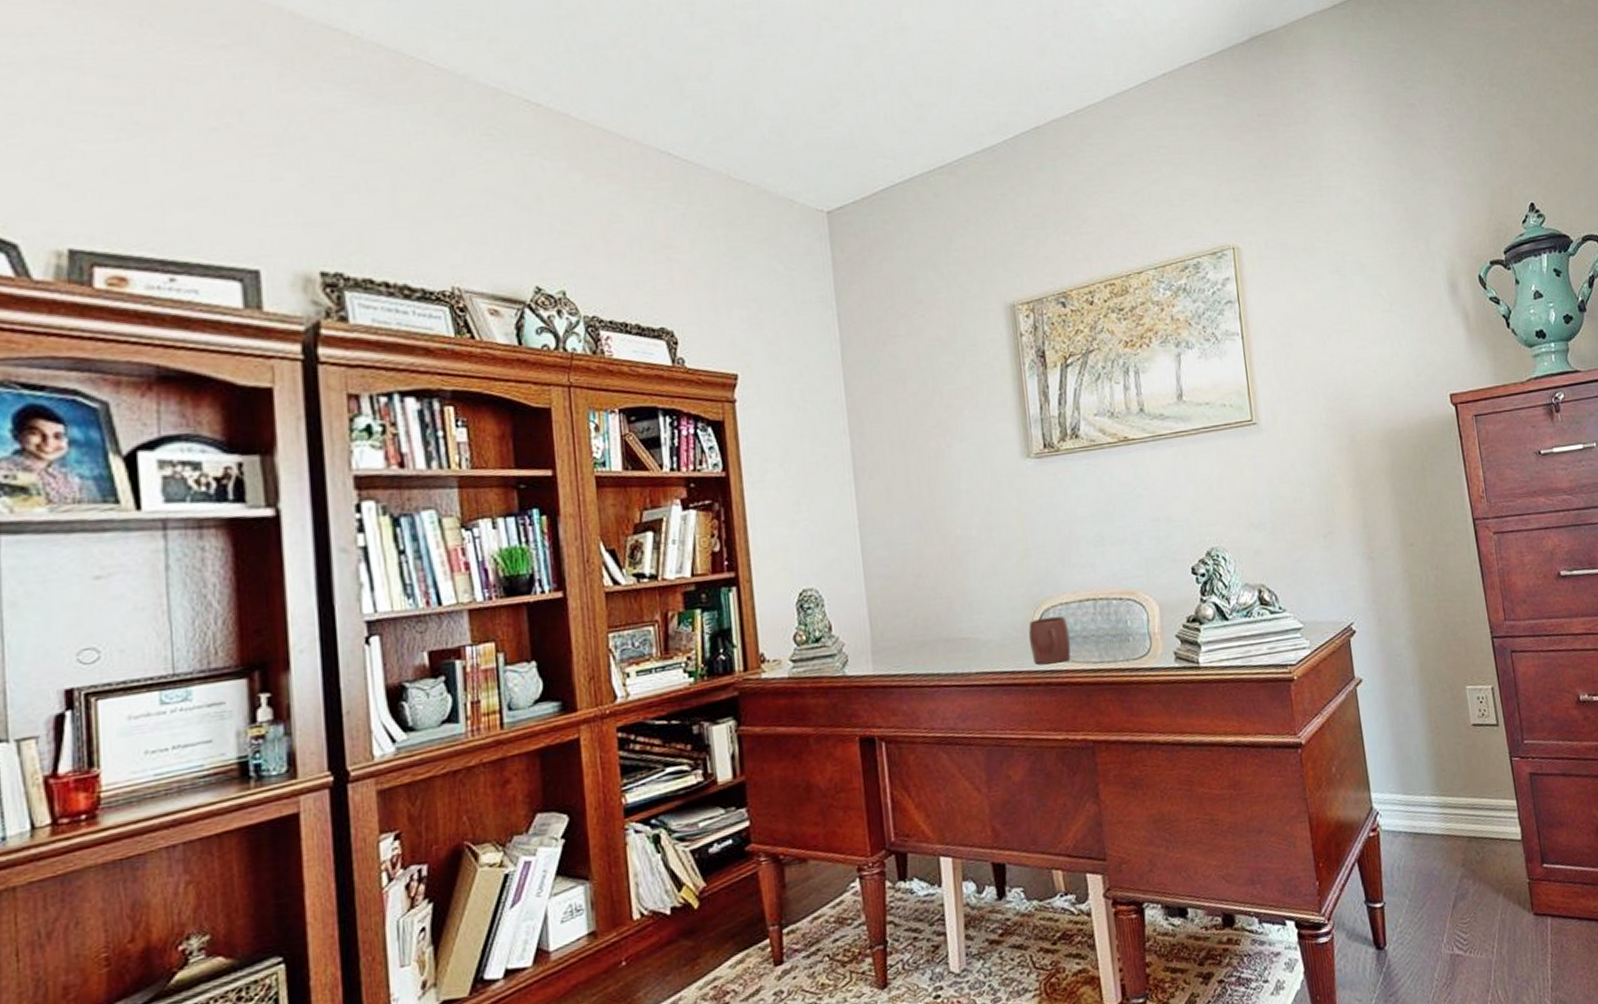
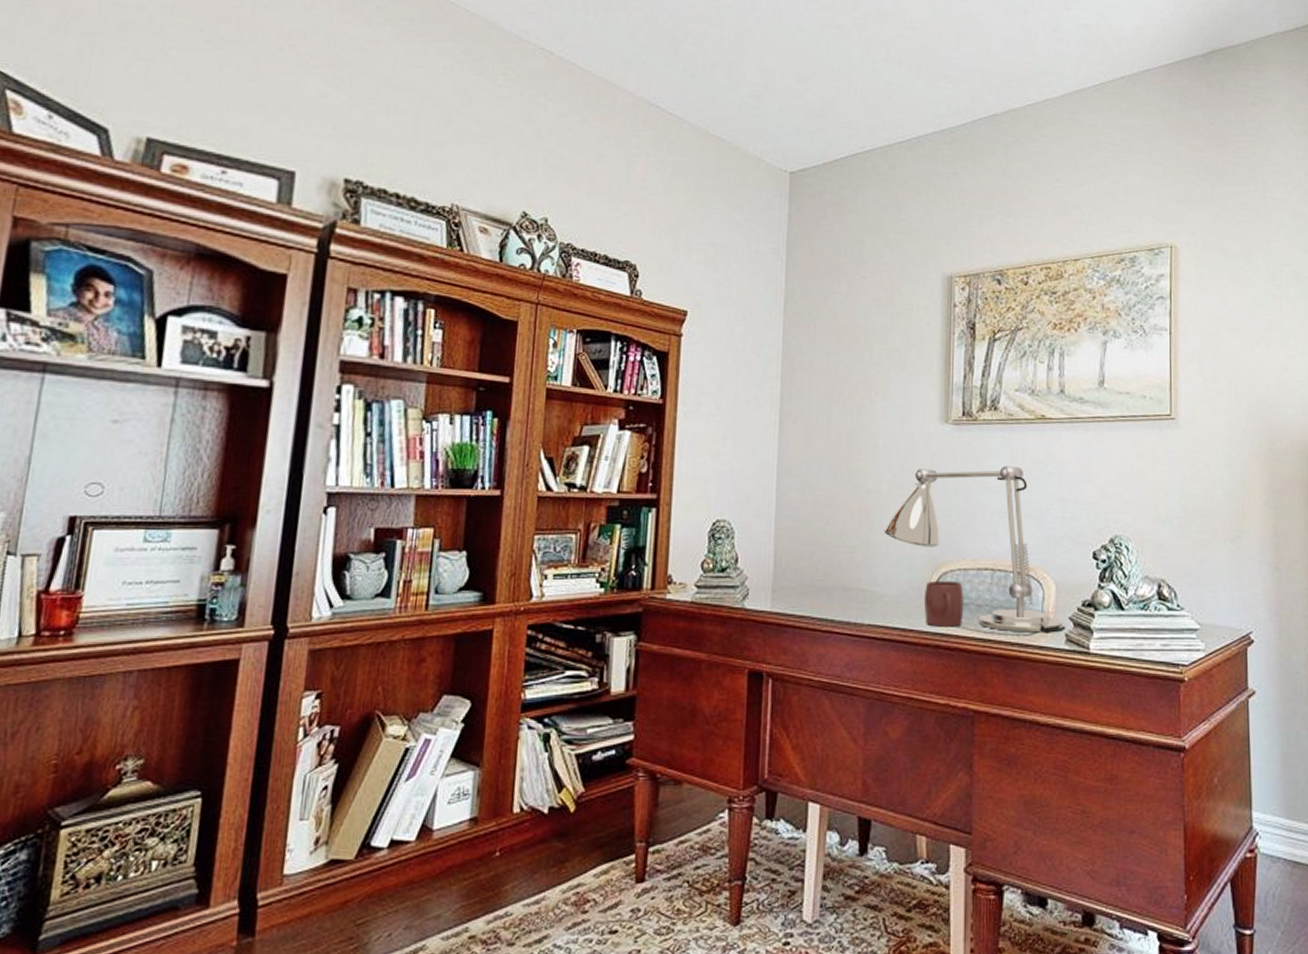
desk lamp: none [979,492,1174,659] -> present [884,465,1066,633]

